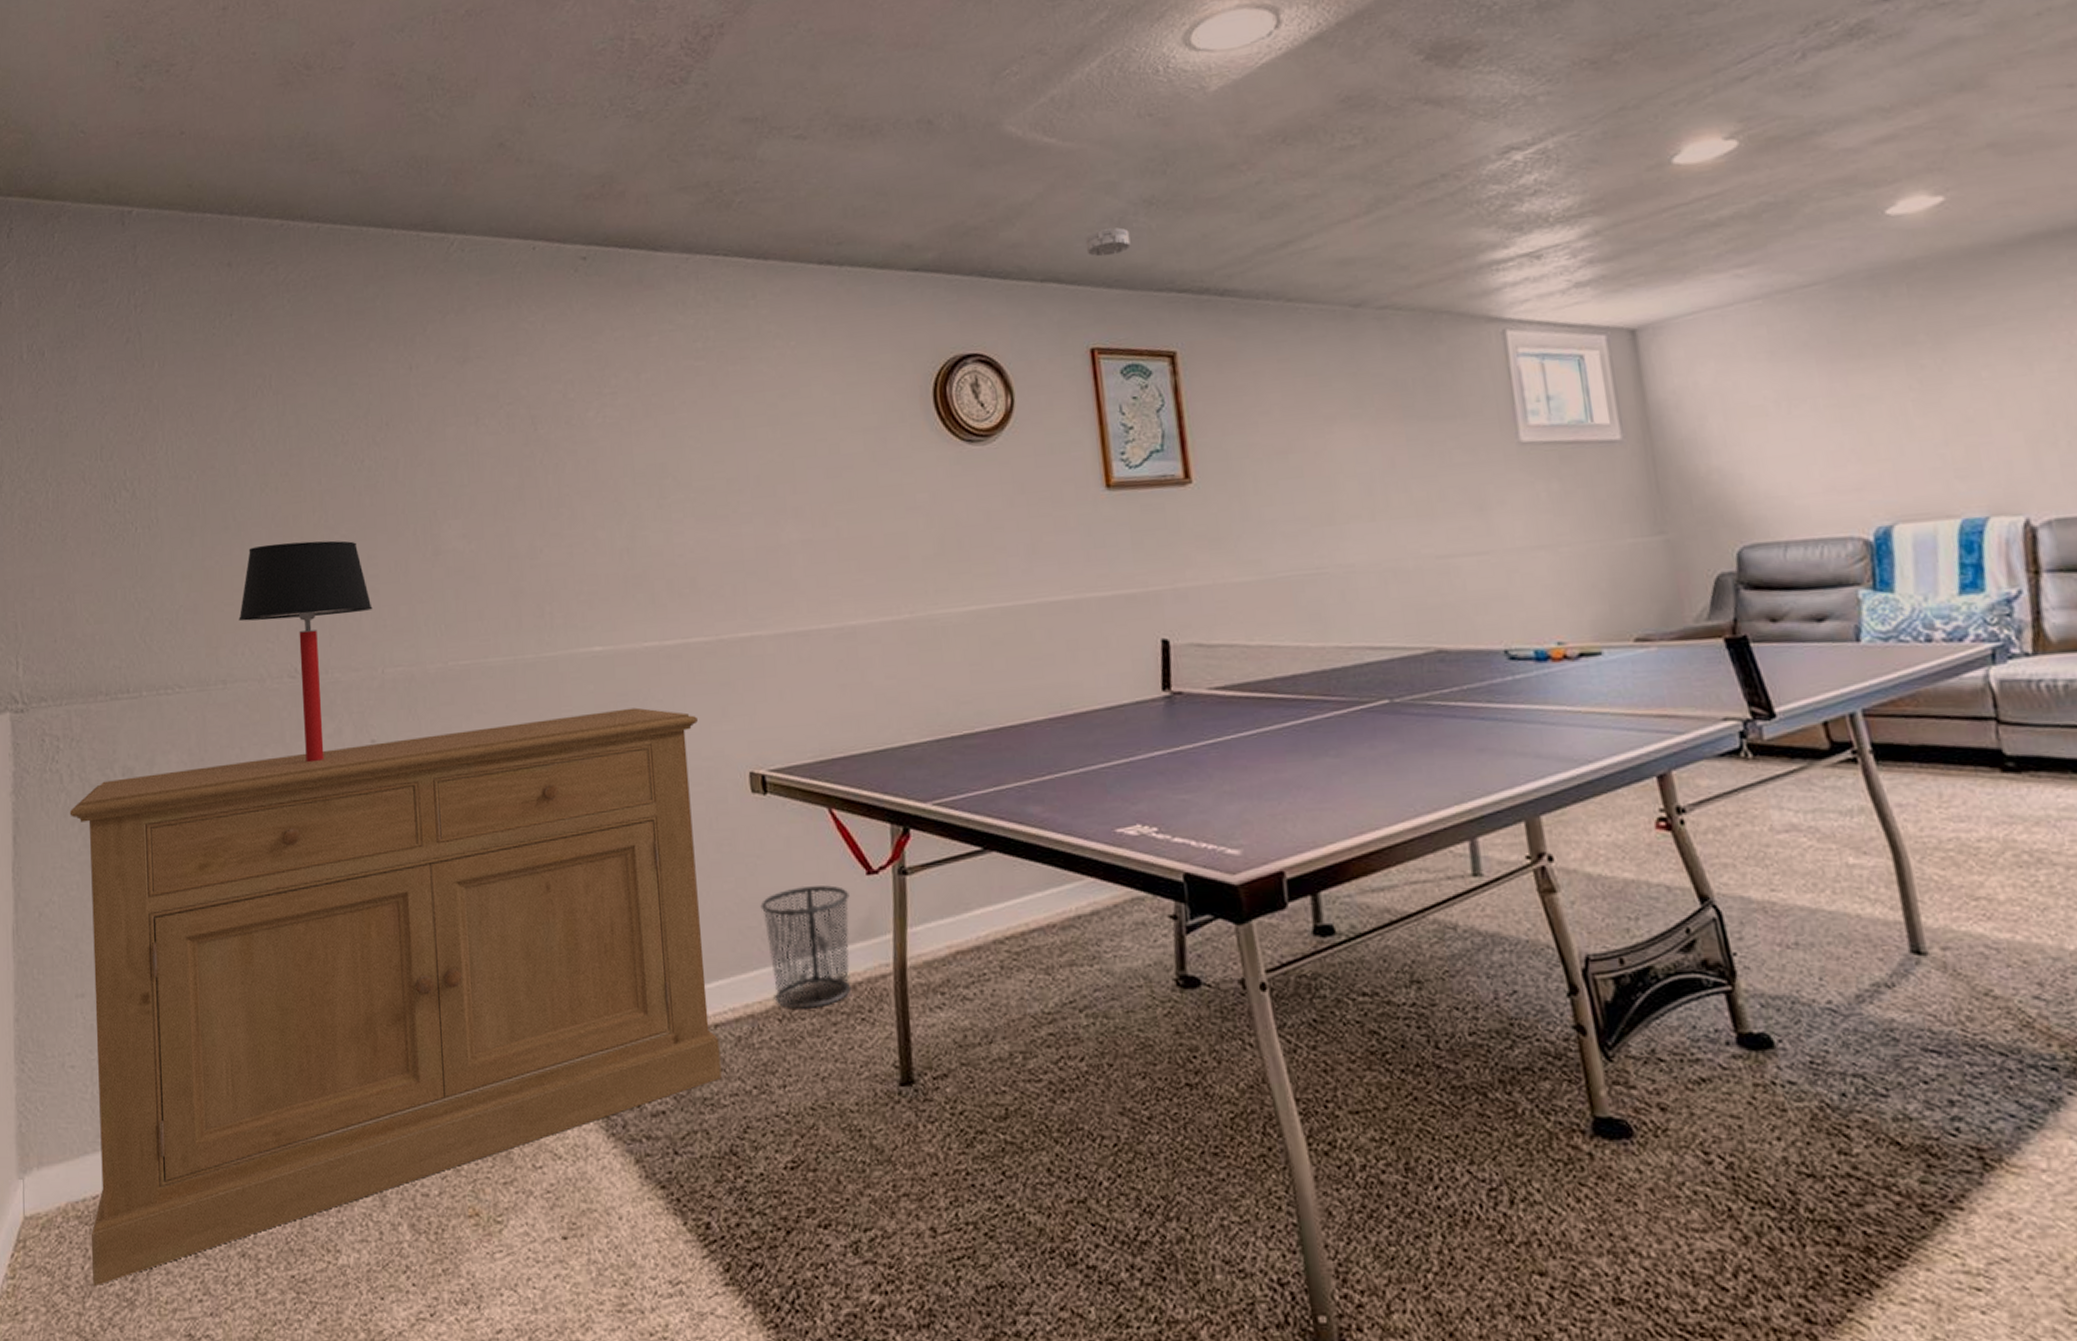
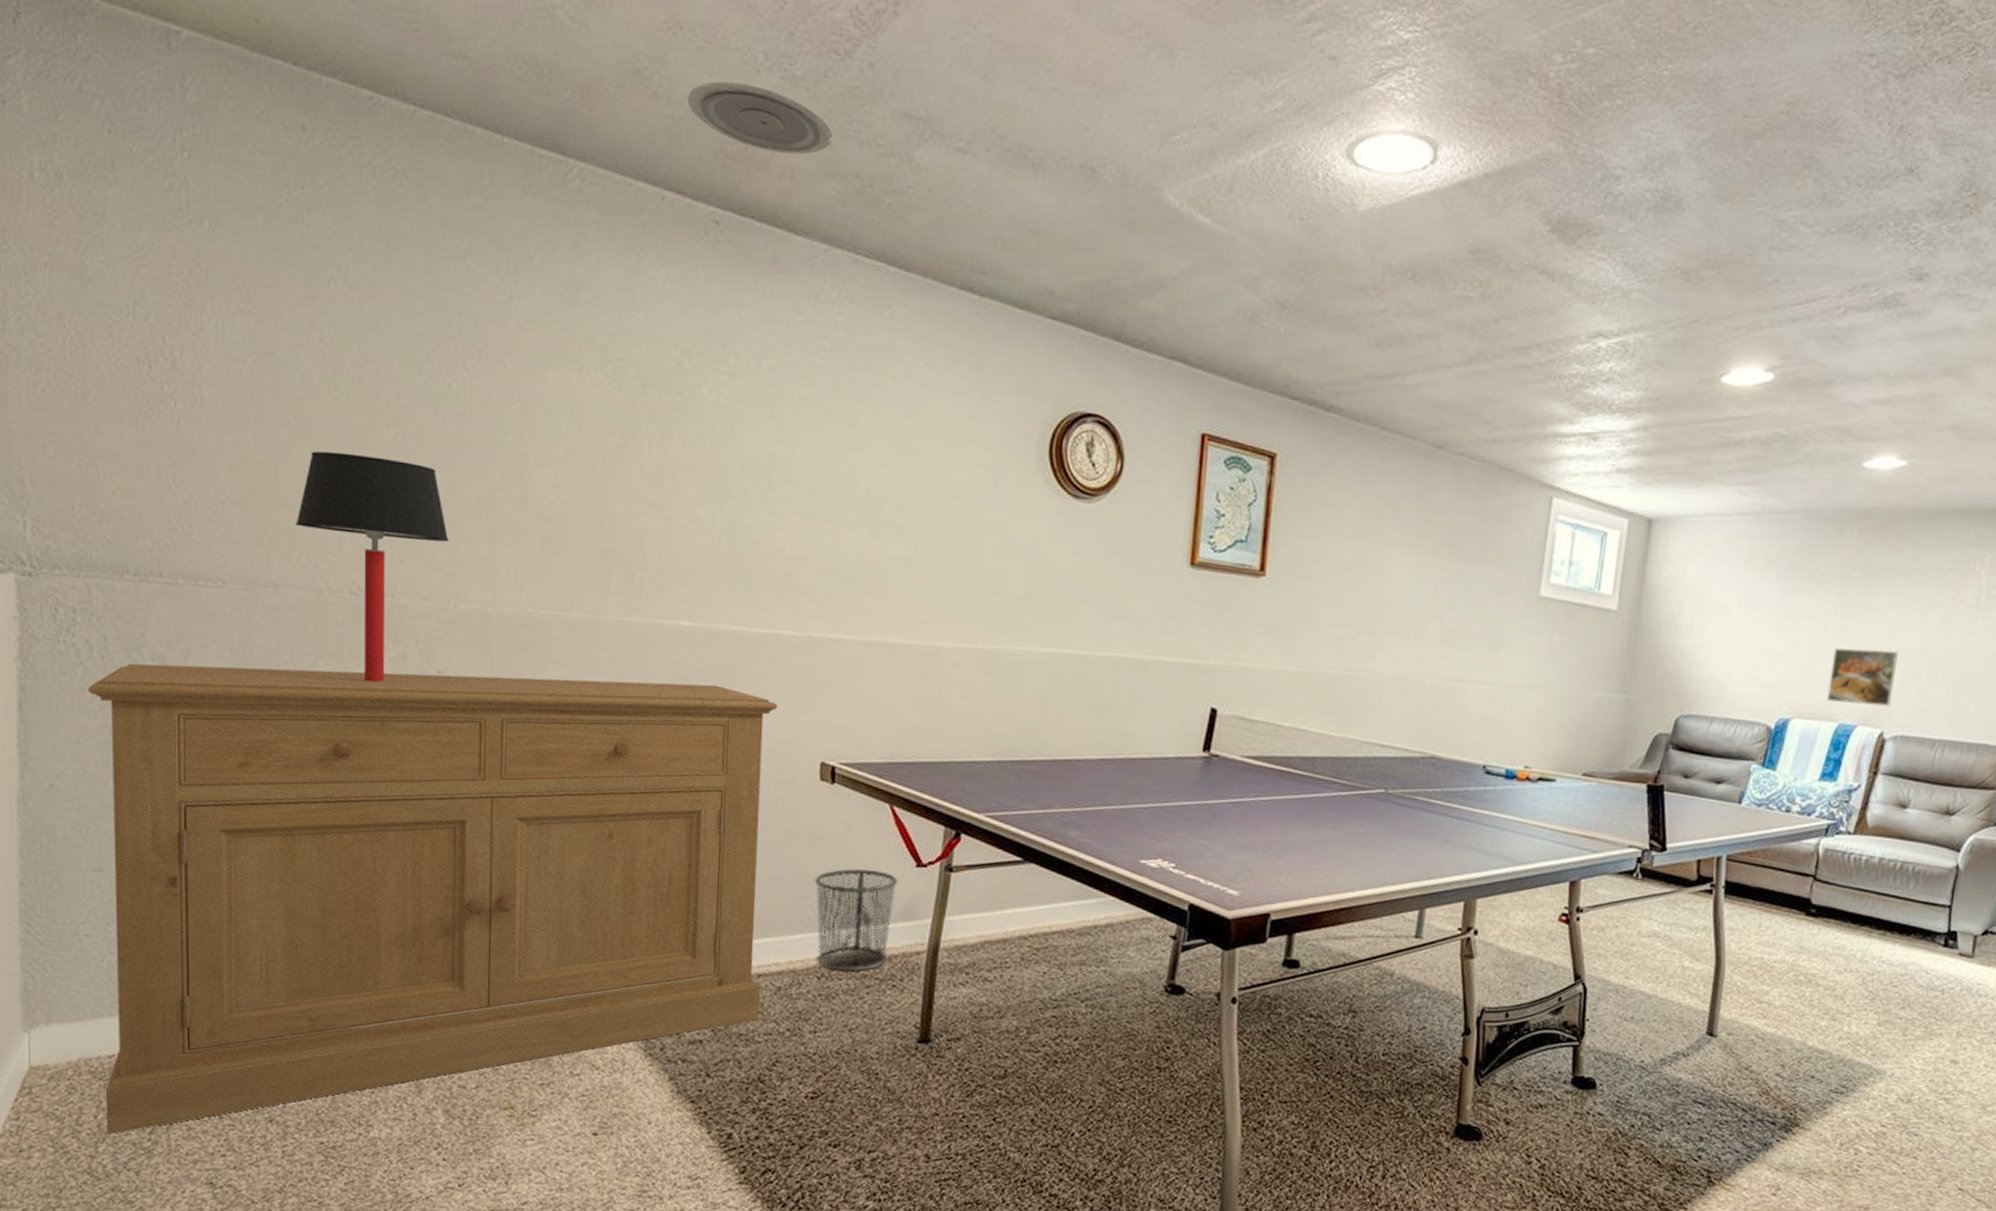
recessed light: none [546,129,679,184] -> present [687,81,833,155]
smoke detector: present [1085,227,1131,257] -> none [1216,321,1259,349]
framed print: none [1923,417,2027,494] -> present [1826,648,1899,707]

